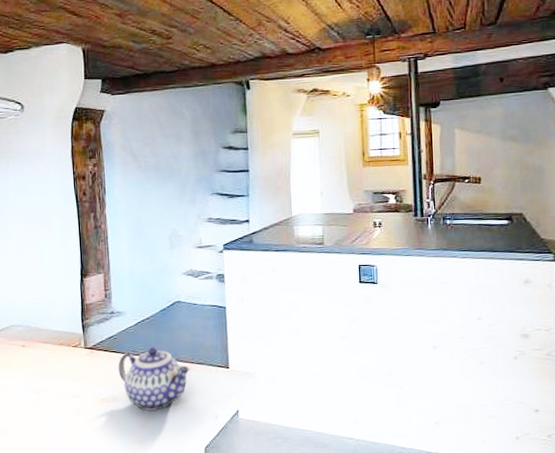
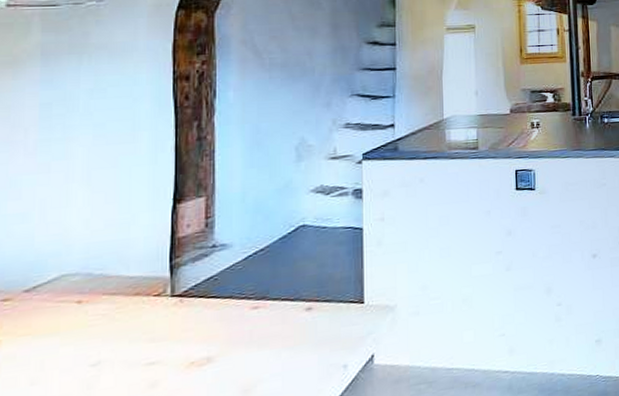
teapot: present [118,346,190,411] -> none [217,285,314,371]

